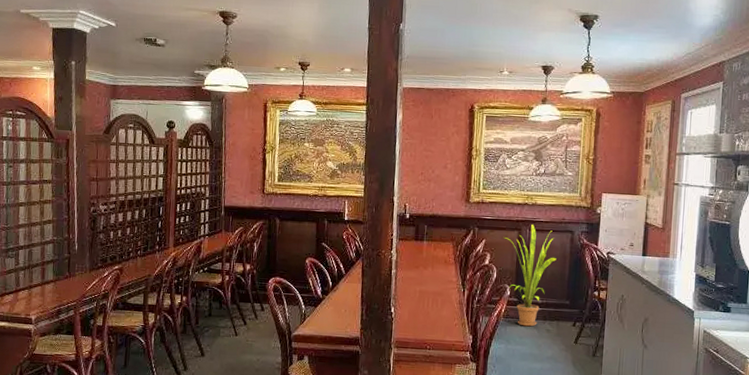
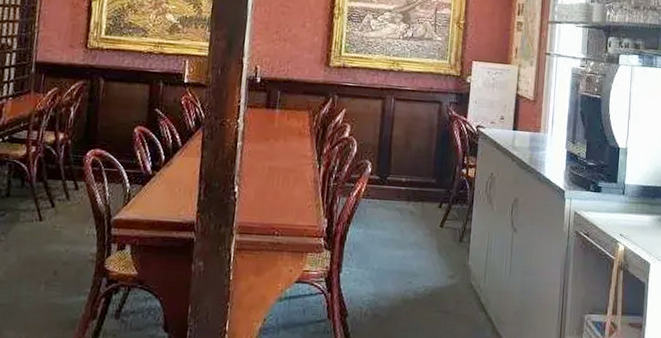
house plant: present [503,224,556,327] -> none [365,92,423,209]

